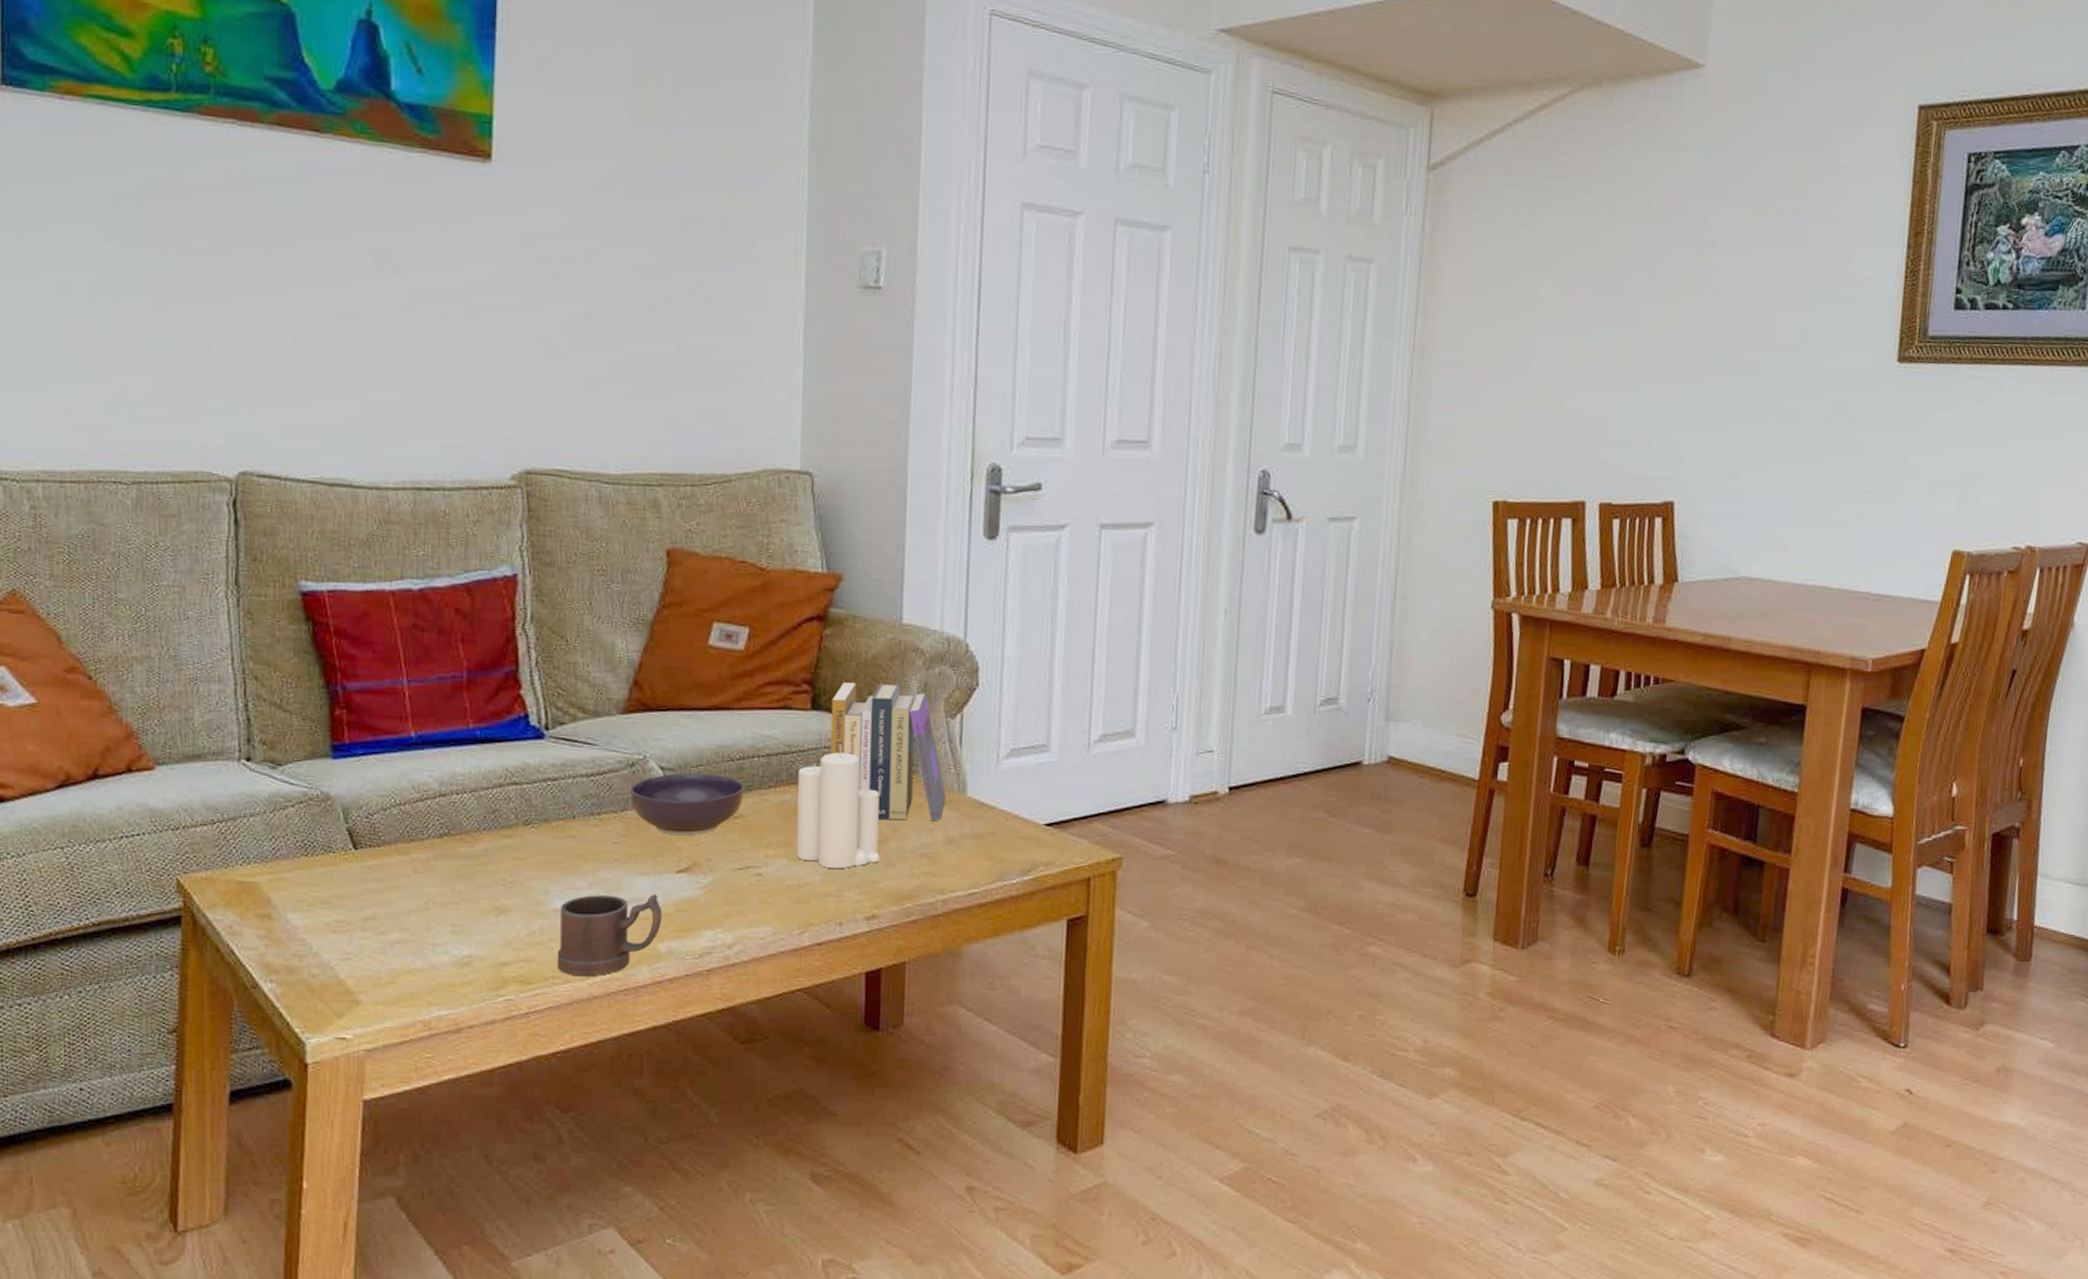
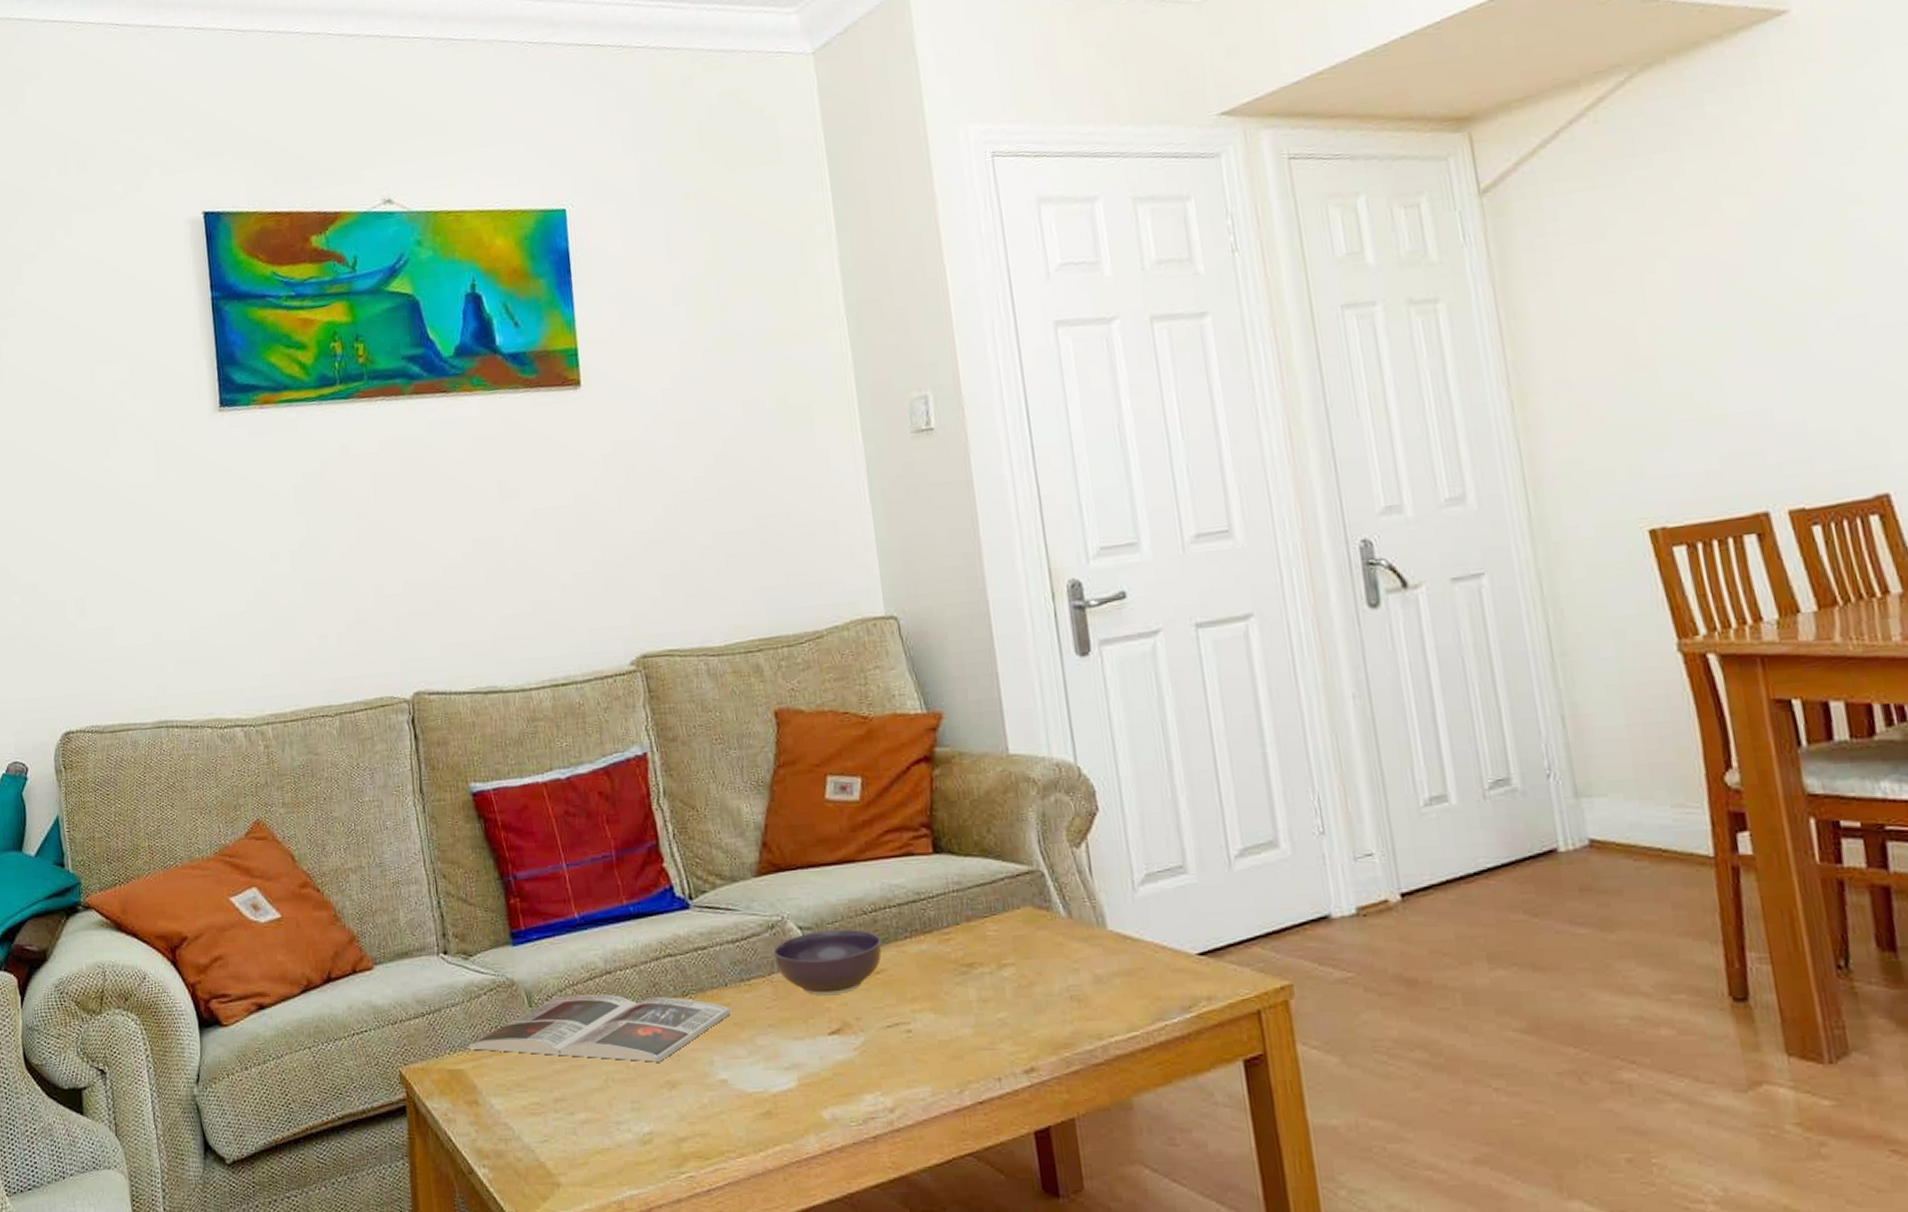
magazine: none [263,815,578,888] -> present [466,994,733,1062]
mug: present [557,894,662,977] -> none [726,1058,823,1149]
candle: present [796,743,880,868] -> none [930,886,1028,1019]
books: present [831,682,946,822] -> none [951,816,1086,963]

